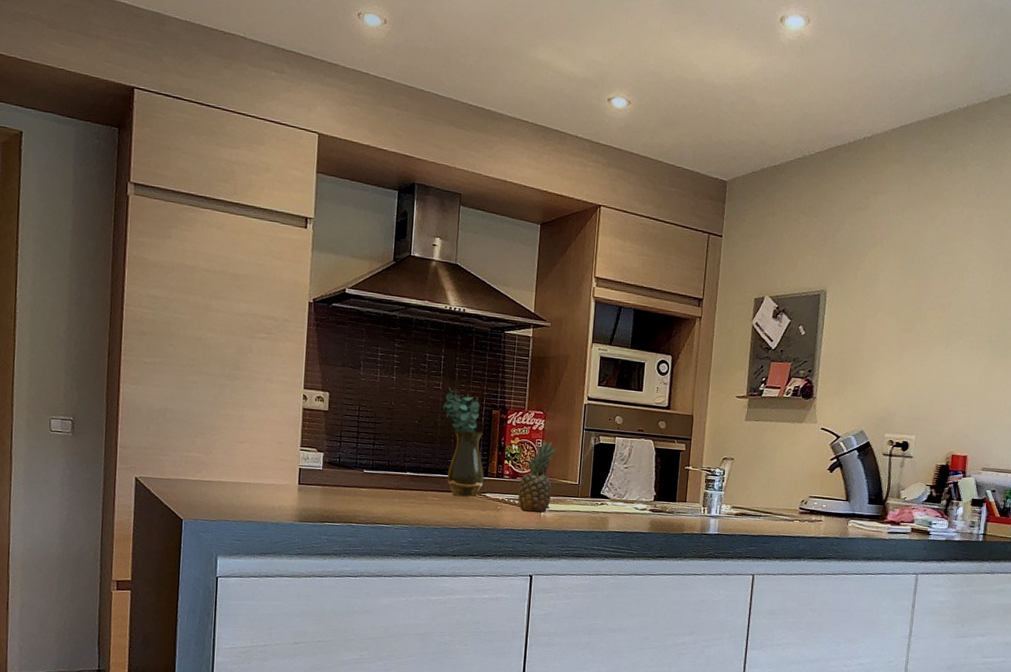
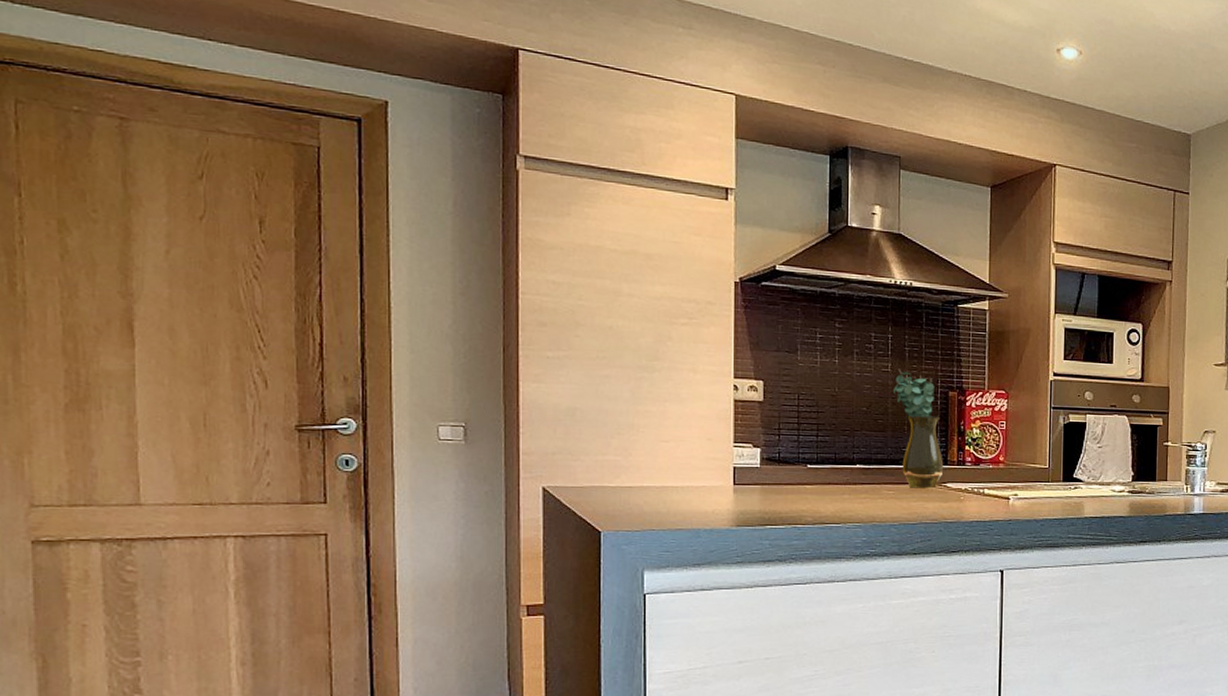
fruit: present [518,440,558,514] -> none [982,421,1024,502]

